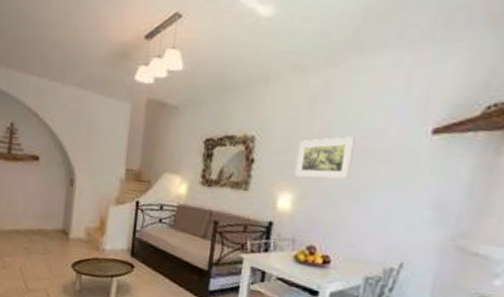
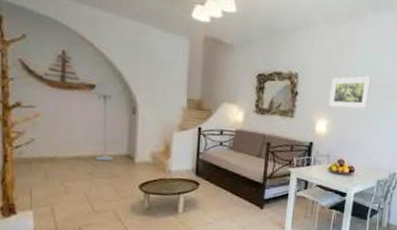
floor lamp: none [32,151,58,236] -> present [91,80,119,162]

